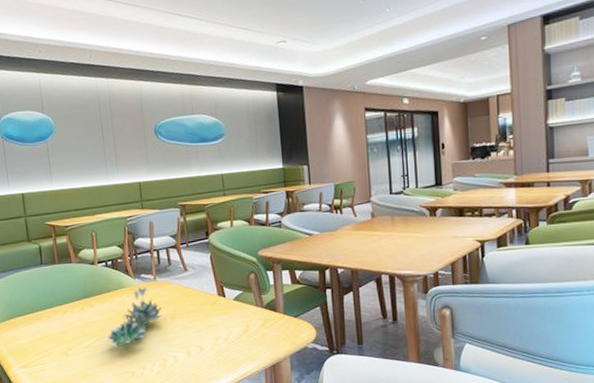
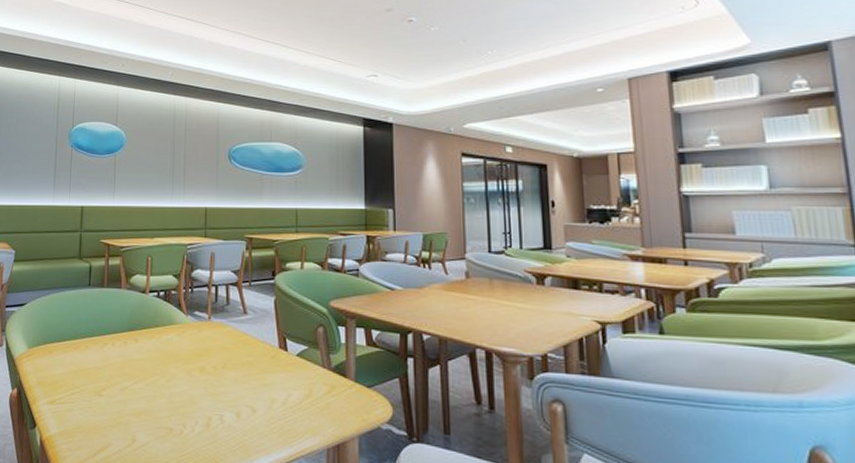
succulent plant: present [107,287,163,346] -> none [148,326,213,394]

